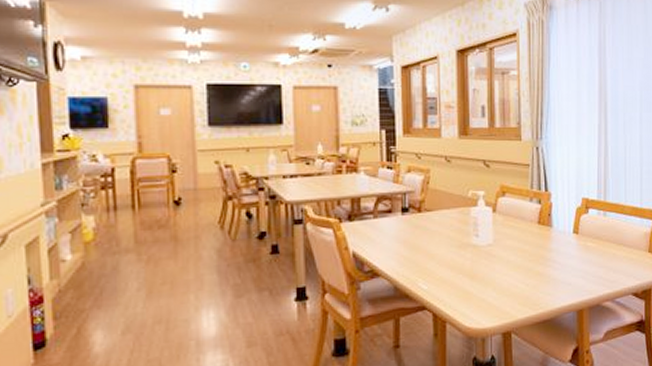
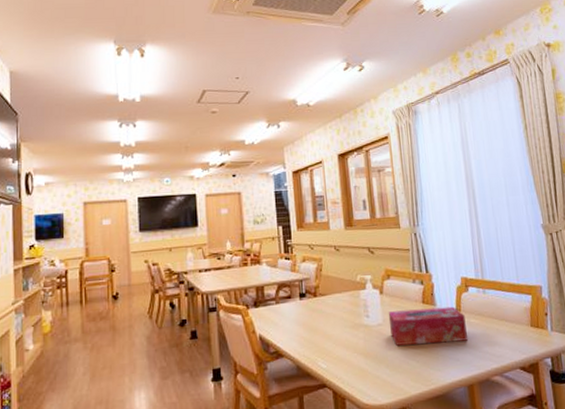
tissue box: none [500,228,582,268] -> present [388,306,468,346]

